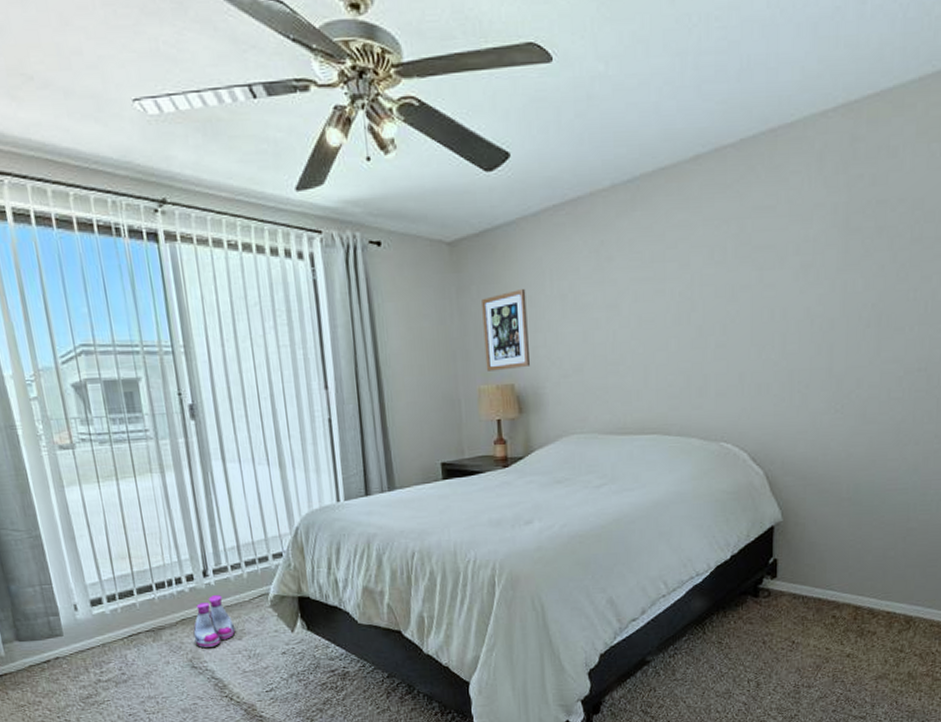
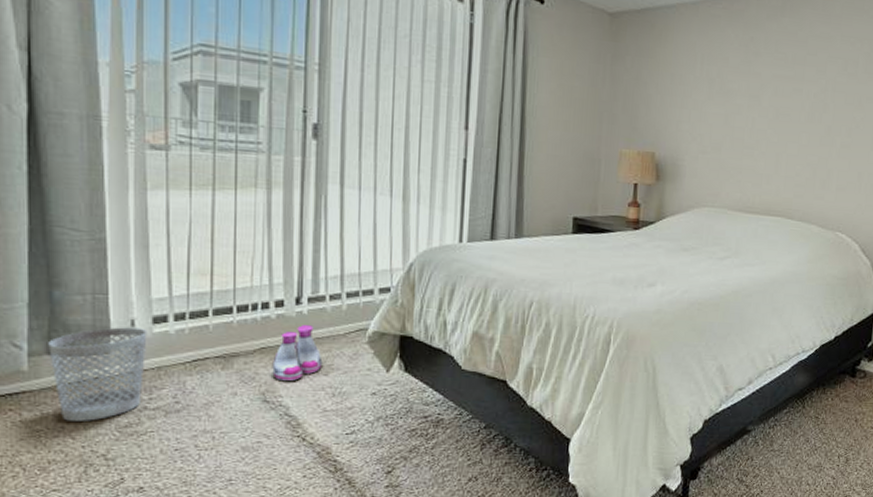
wastebasket: none [15,611,95,696] -> present [48,327,147,421]
wall art: present [482,289,530,371] -> none [630,67,677,139]

